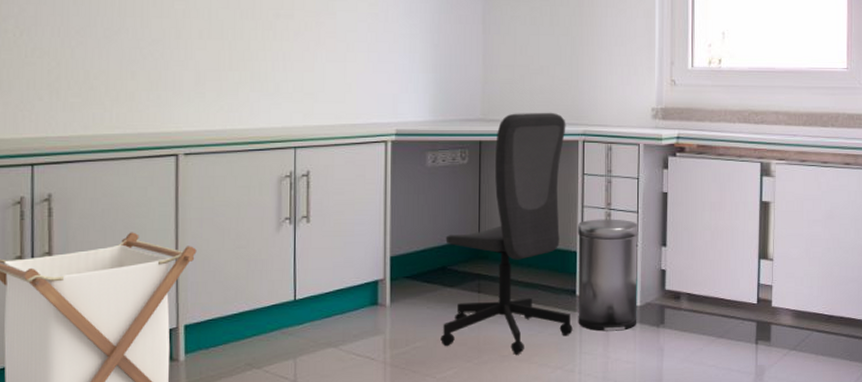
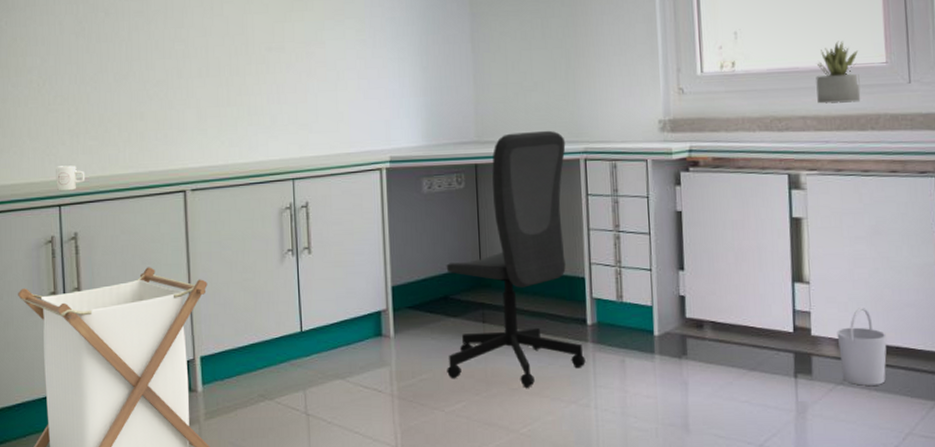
mug: none [29,123,65,150] -> present [56,165,86,191]
pedal bin: present [578,219,639,332] -> none [585,241,656,363]
succulent plant: none [789,47,825,102] -> present [816,40,861,104]
bucket: none [793,281,833,351] -> present [836,306,887,386]

